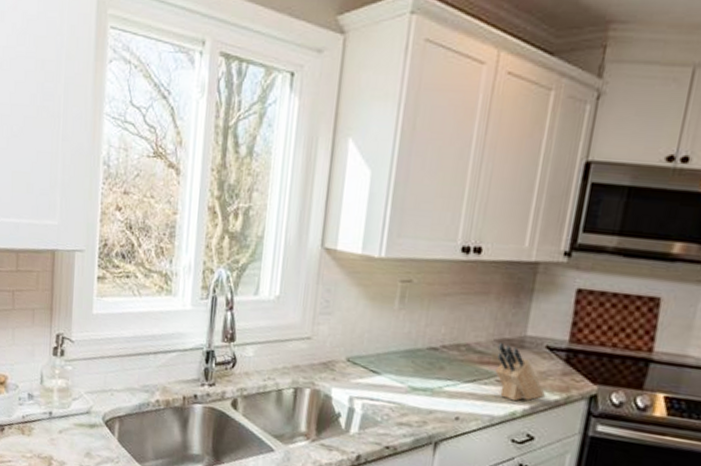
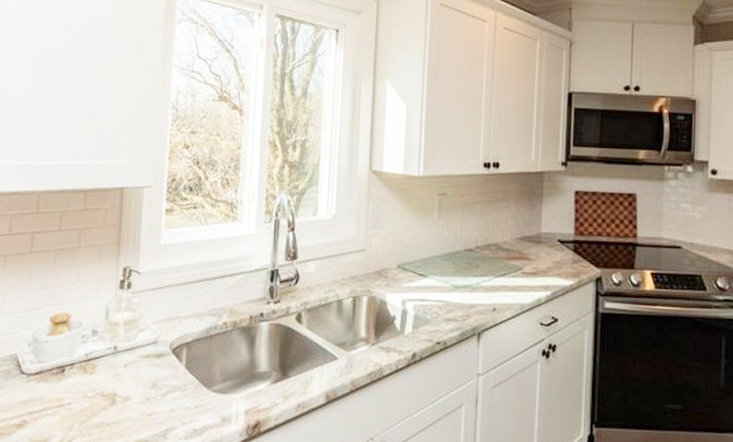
knife block: present [495,341,545,402] -> none [520,239,562,289]

